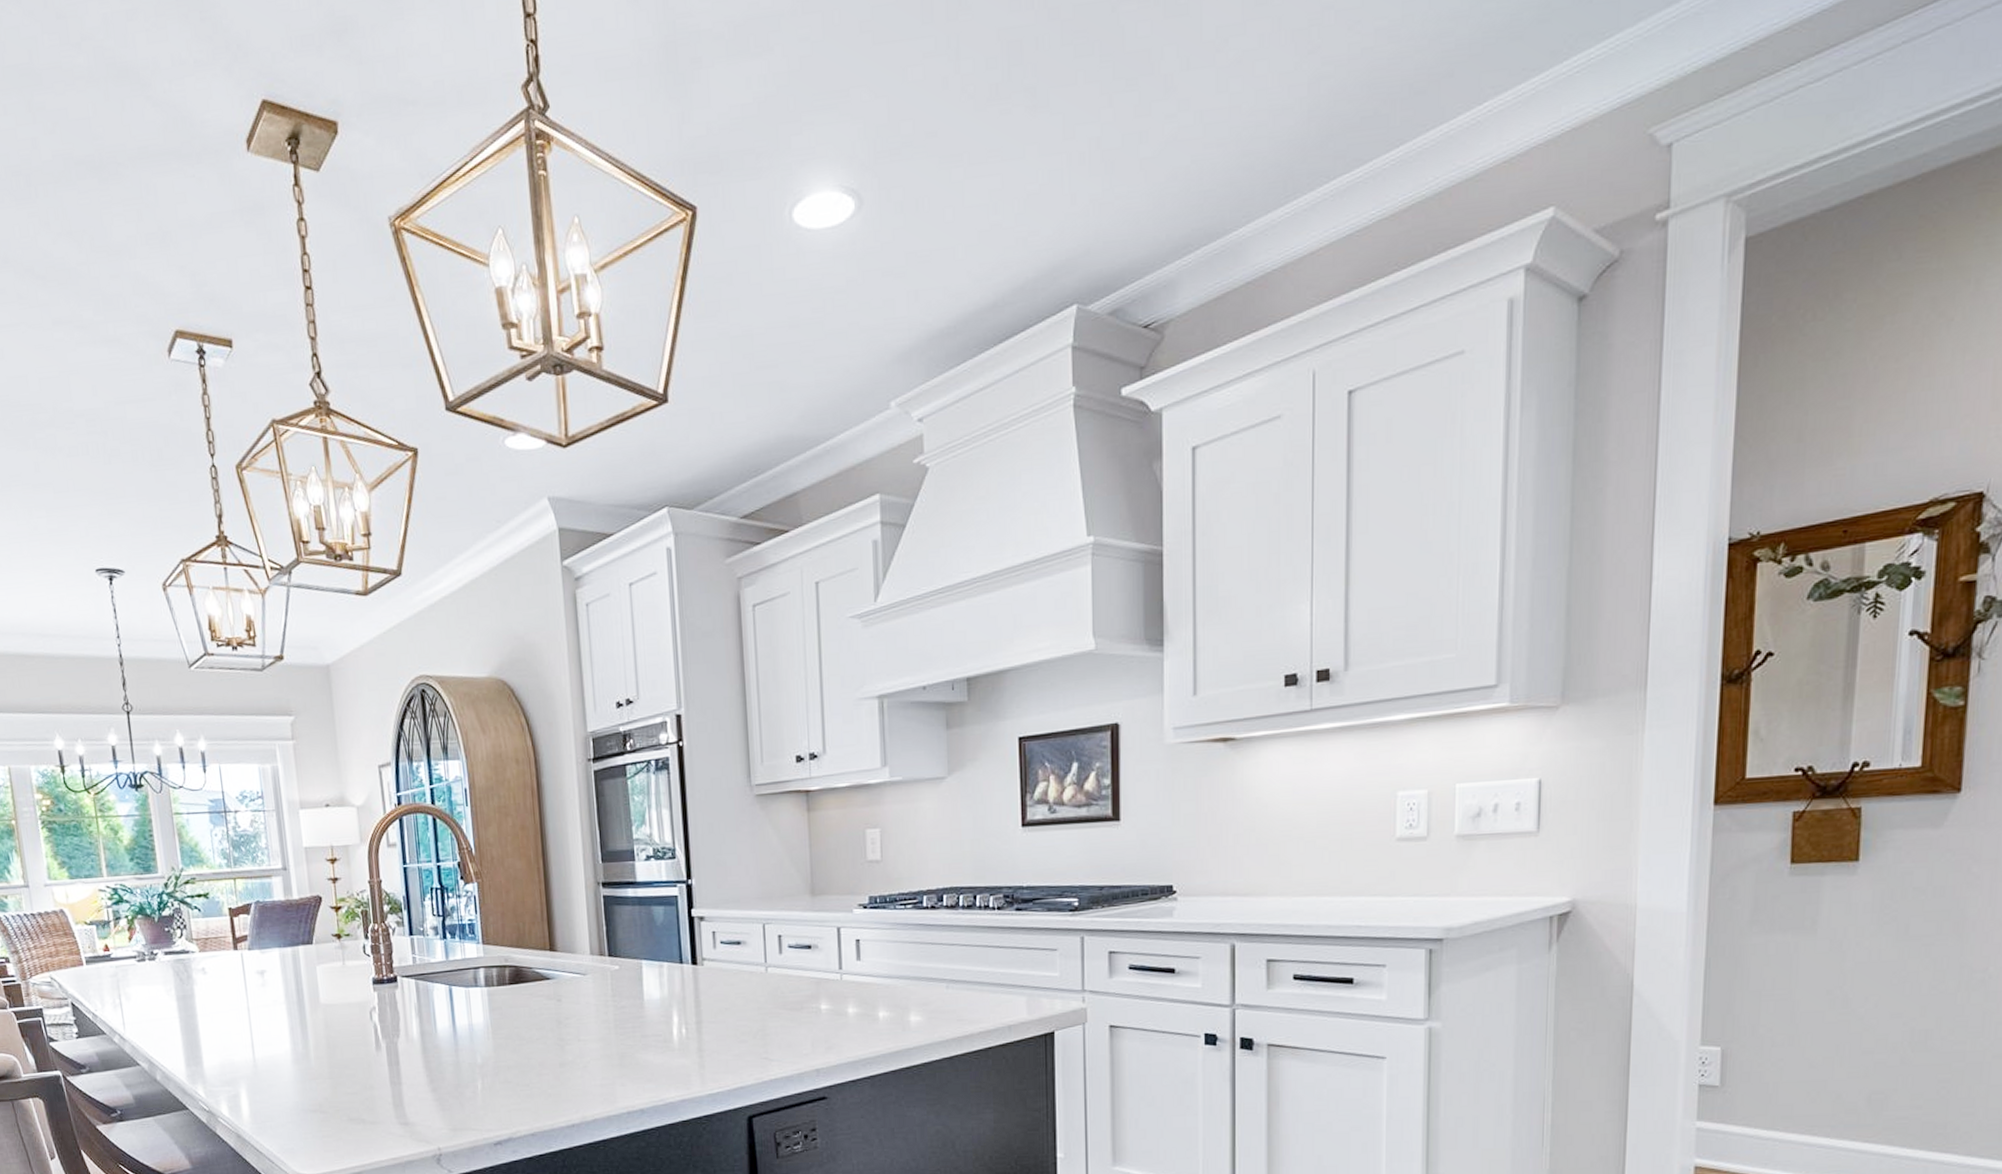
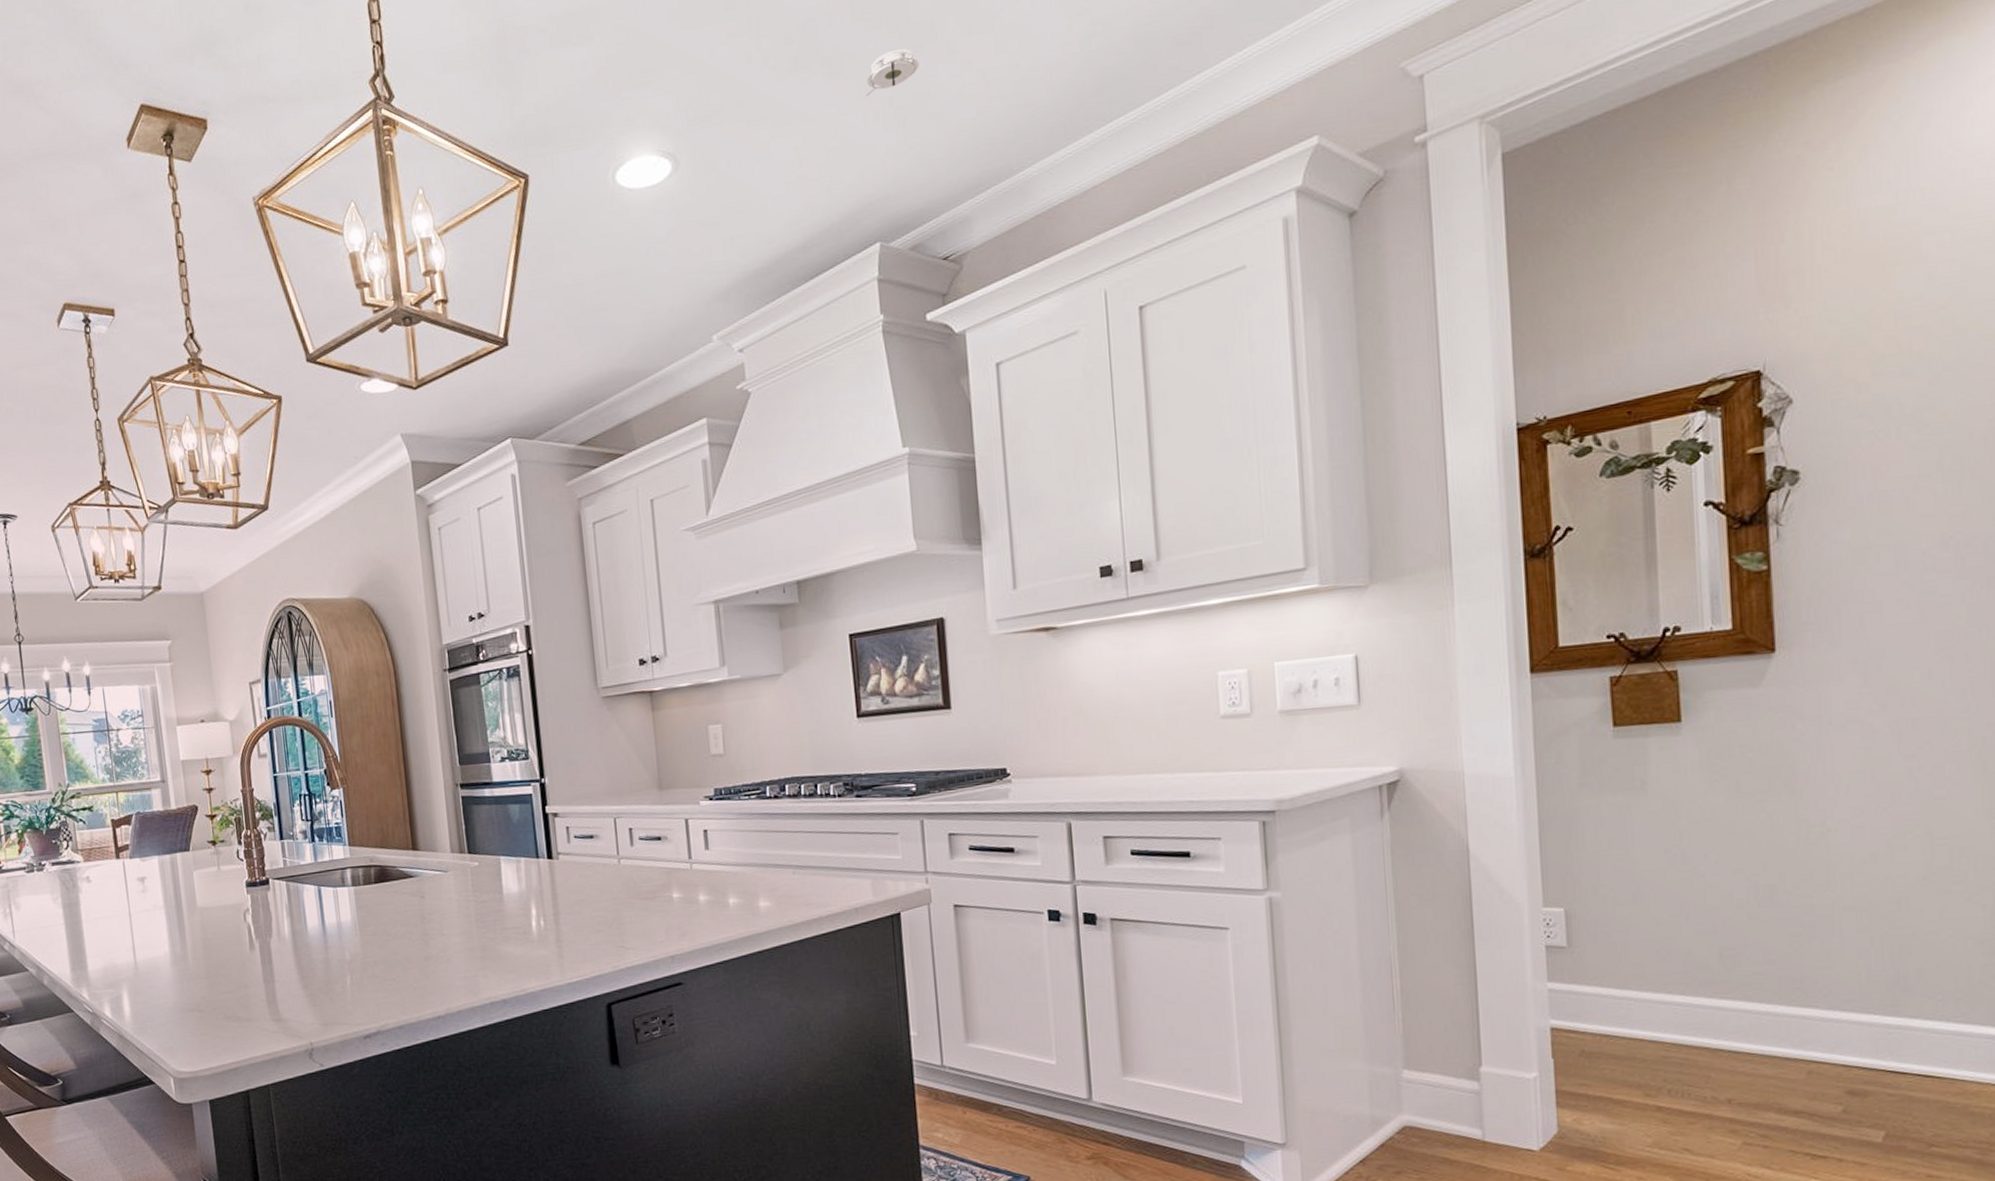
smoke detector: none [1072,82,1132,135] -> present [866,49,919,96]

